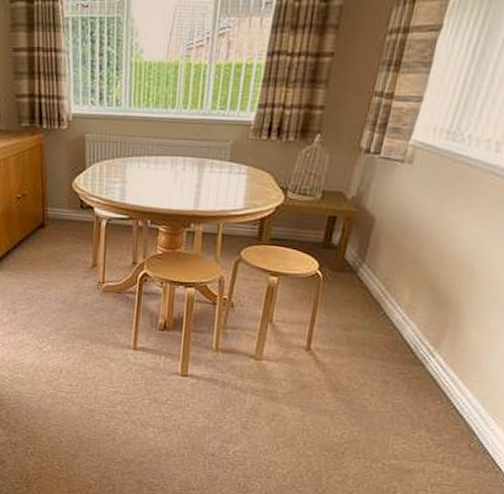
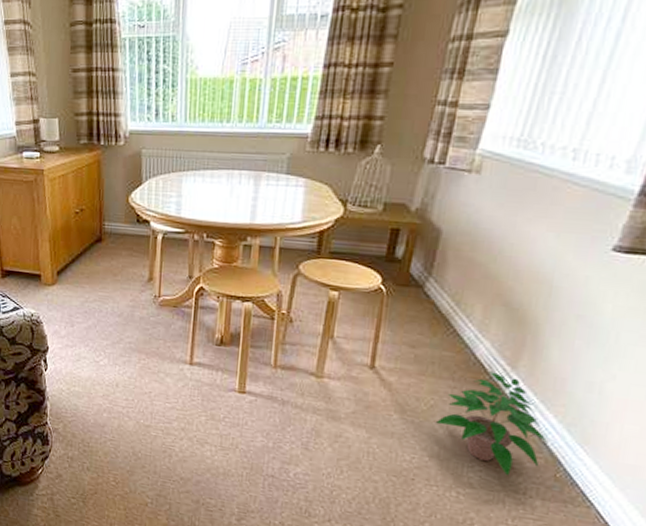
potted plant: none [366,351,465,447] -> present [436,371,549,476]

